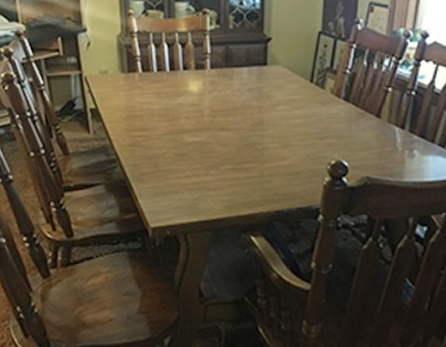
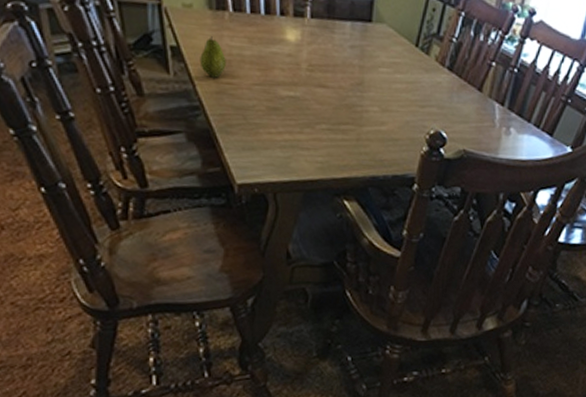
fruit: none [115,96,138,132] -> present [200,36,226,78]

